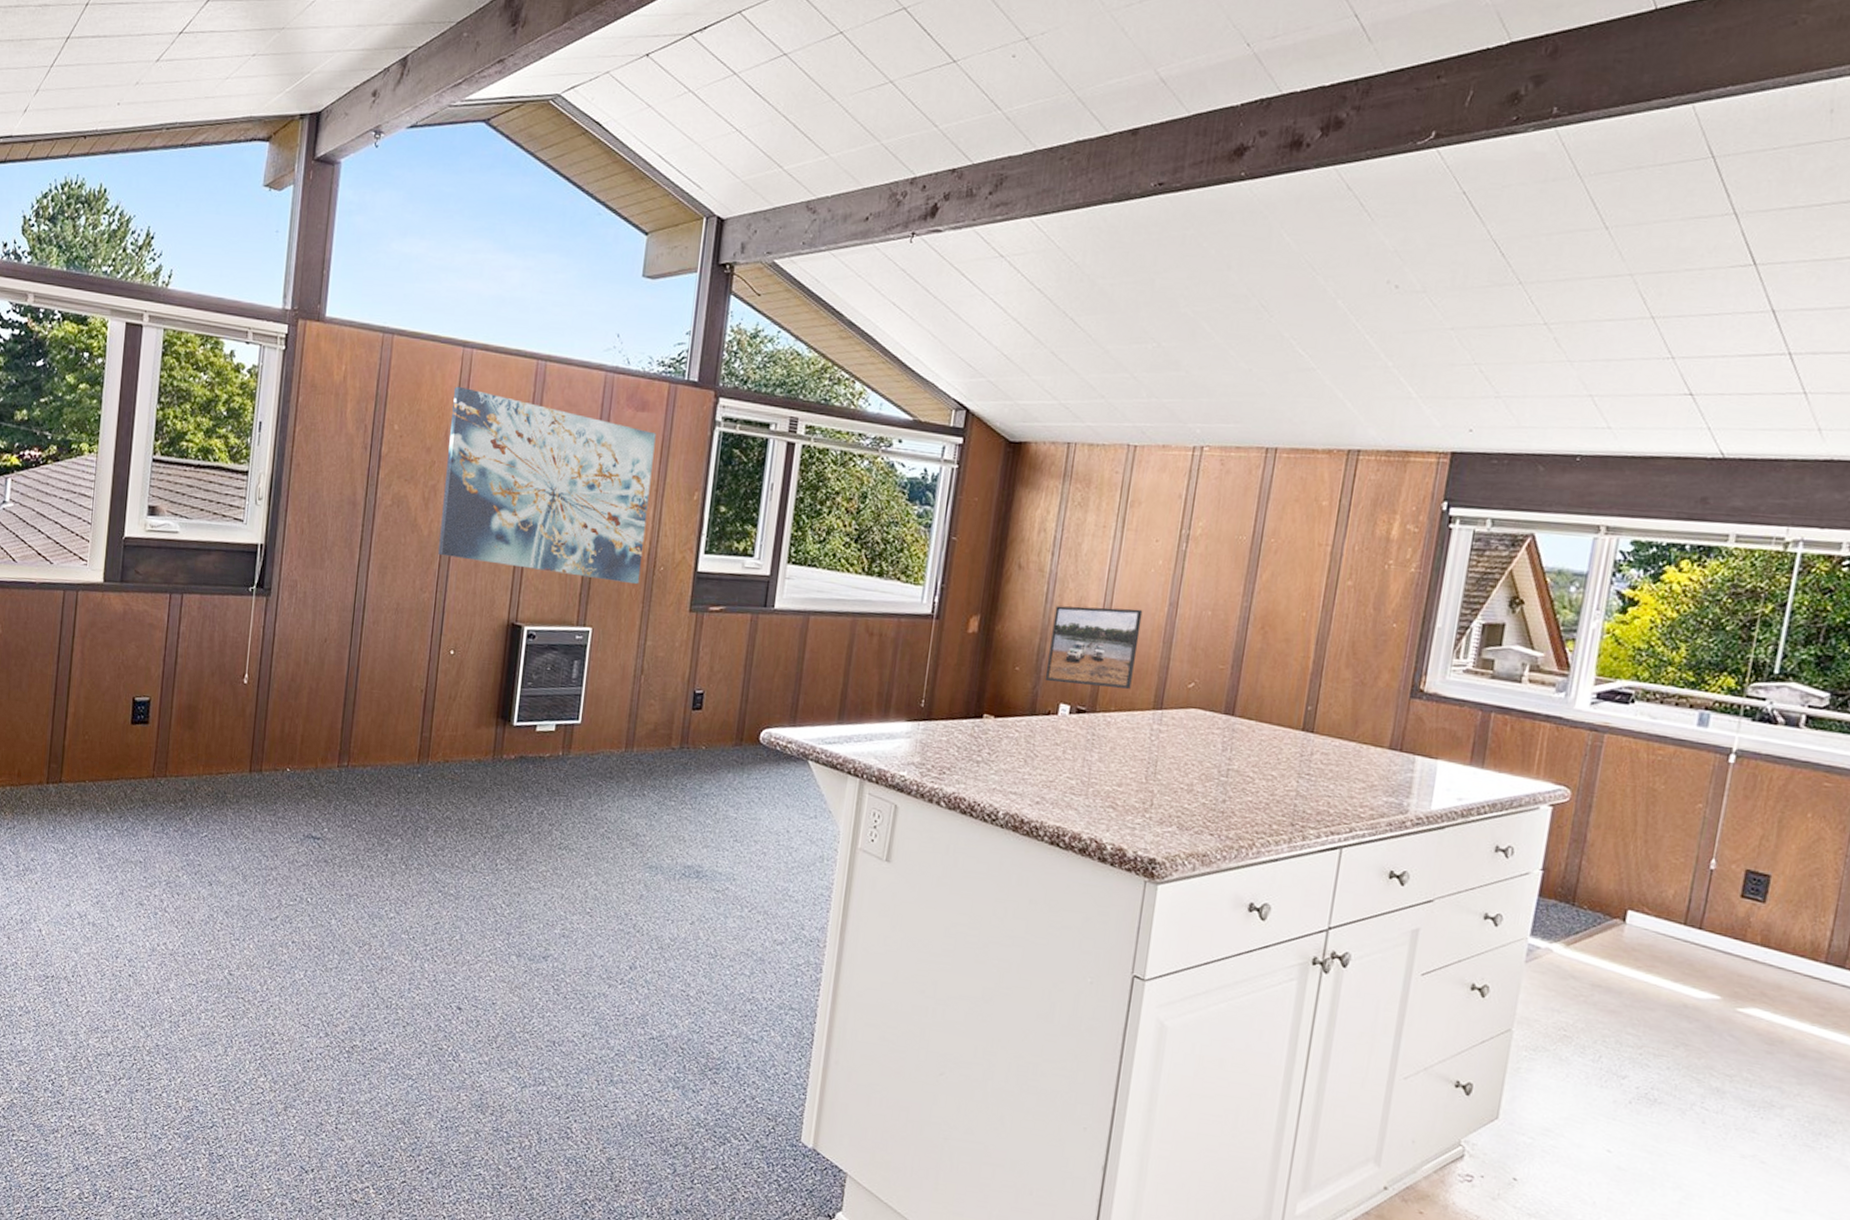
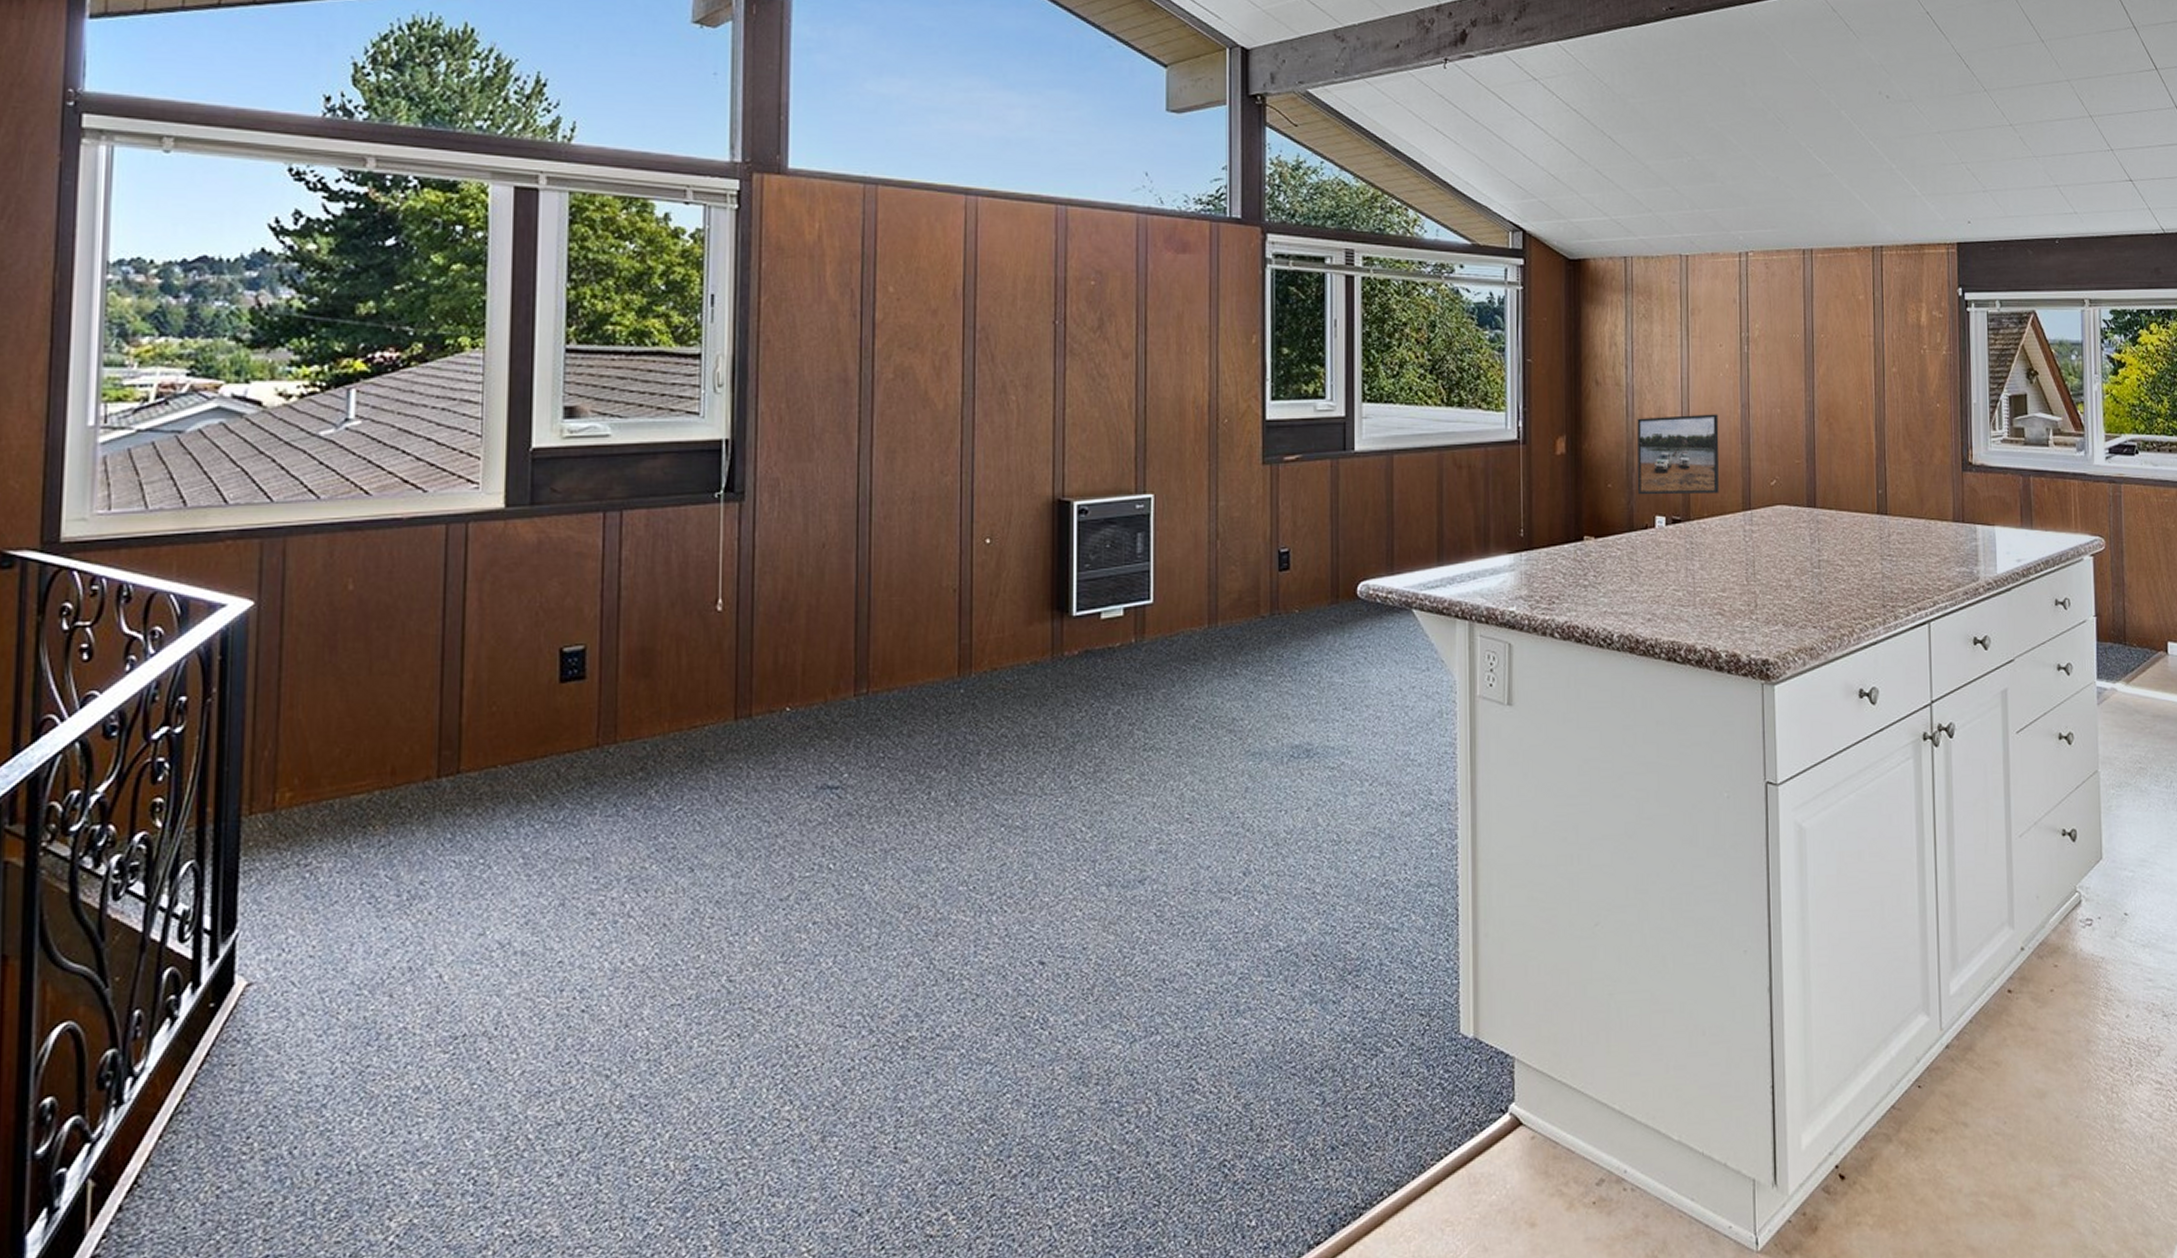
wall art: present [438,386,656,585] -> none [959,238,1202,441]

